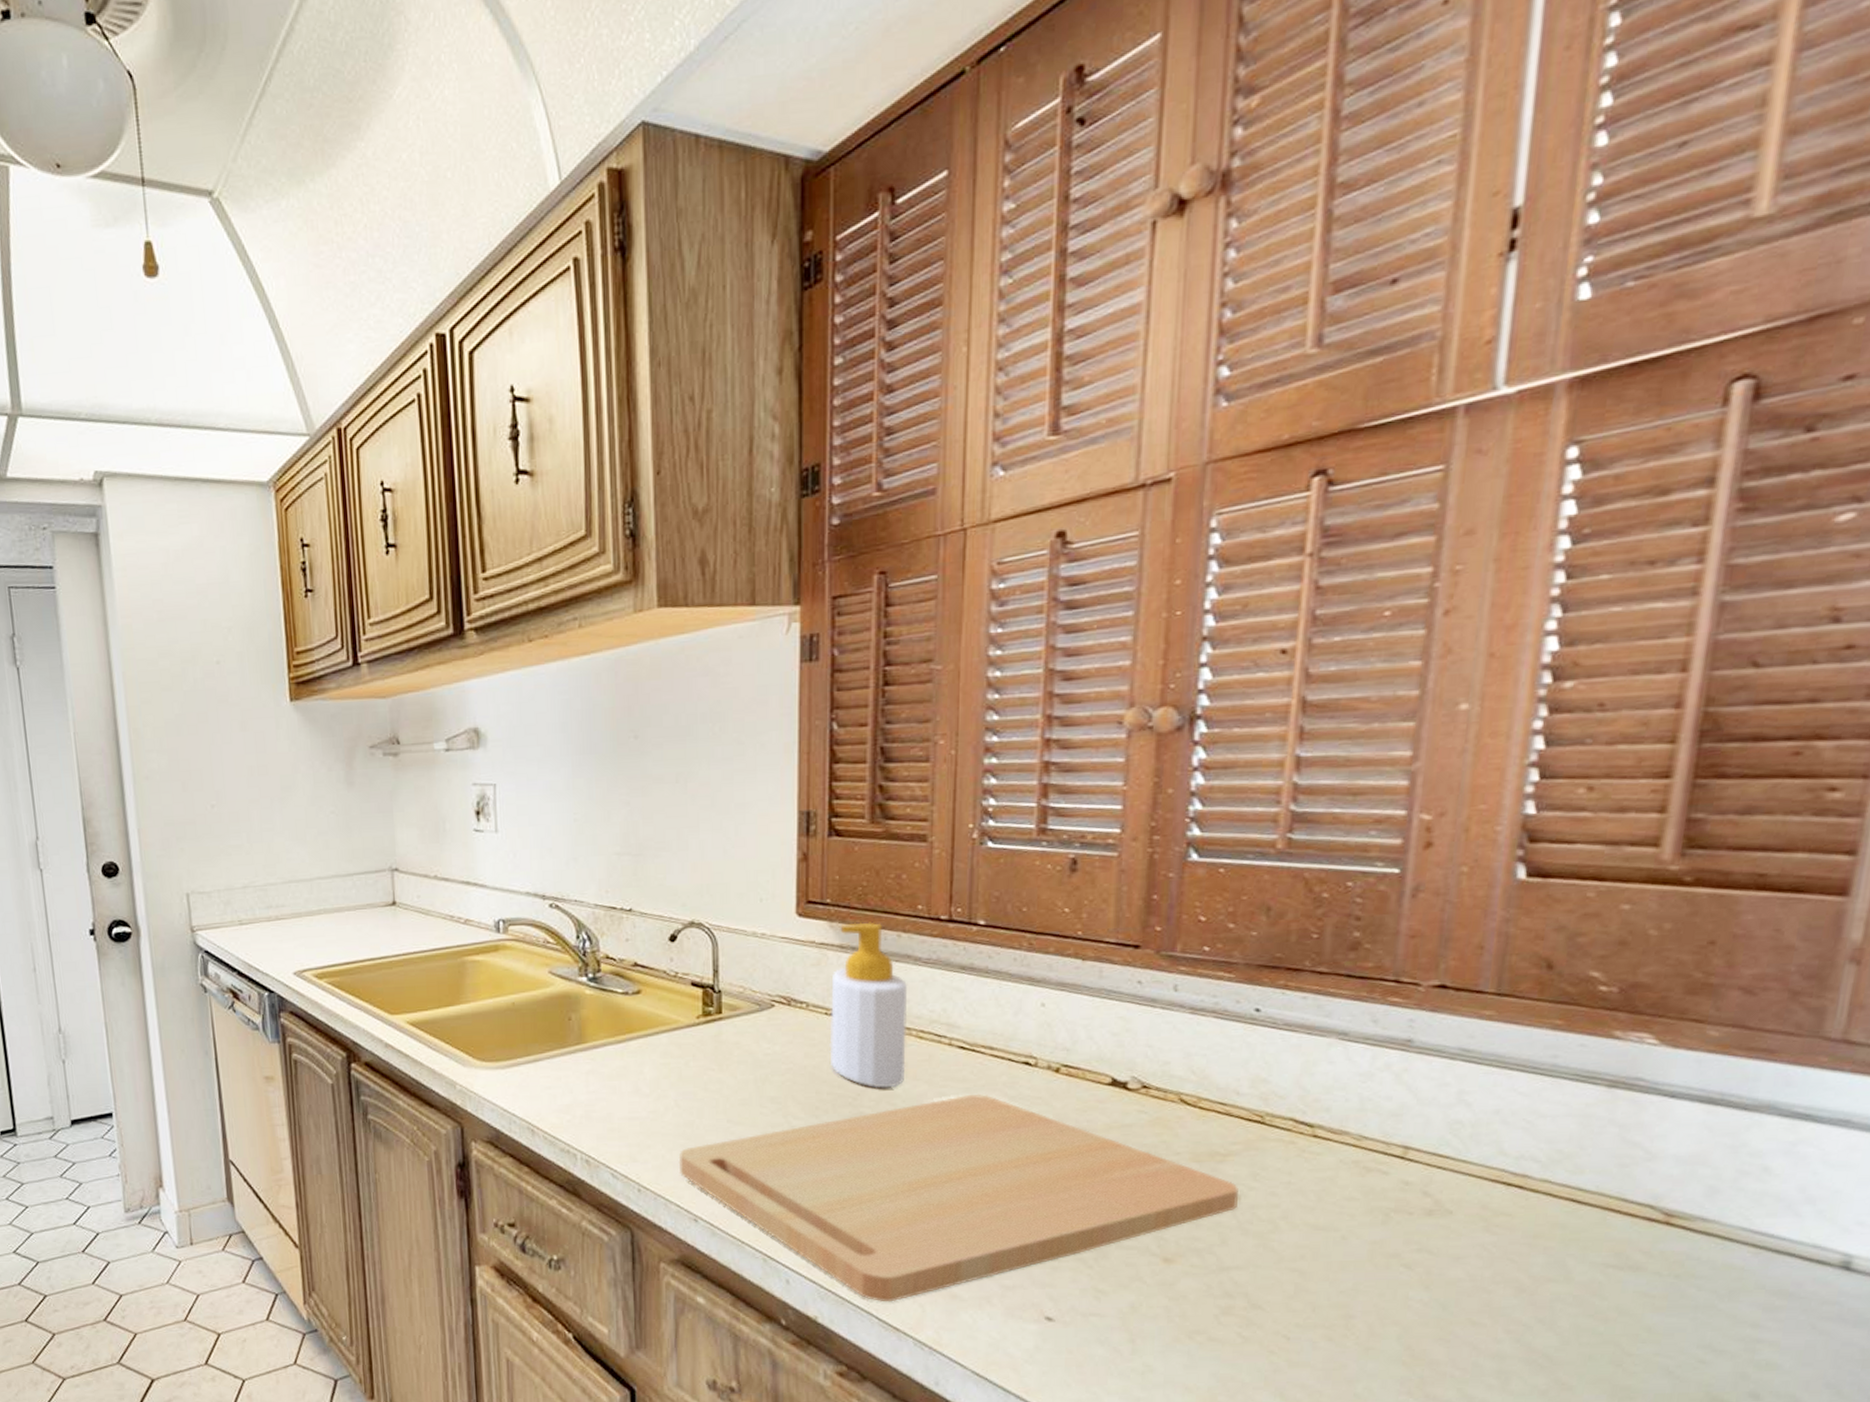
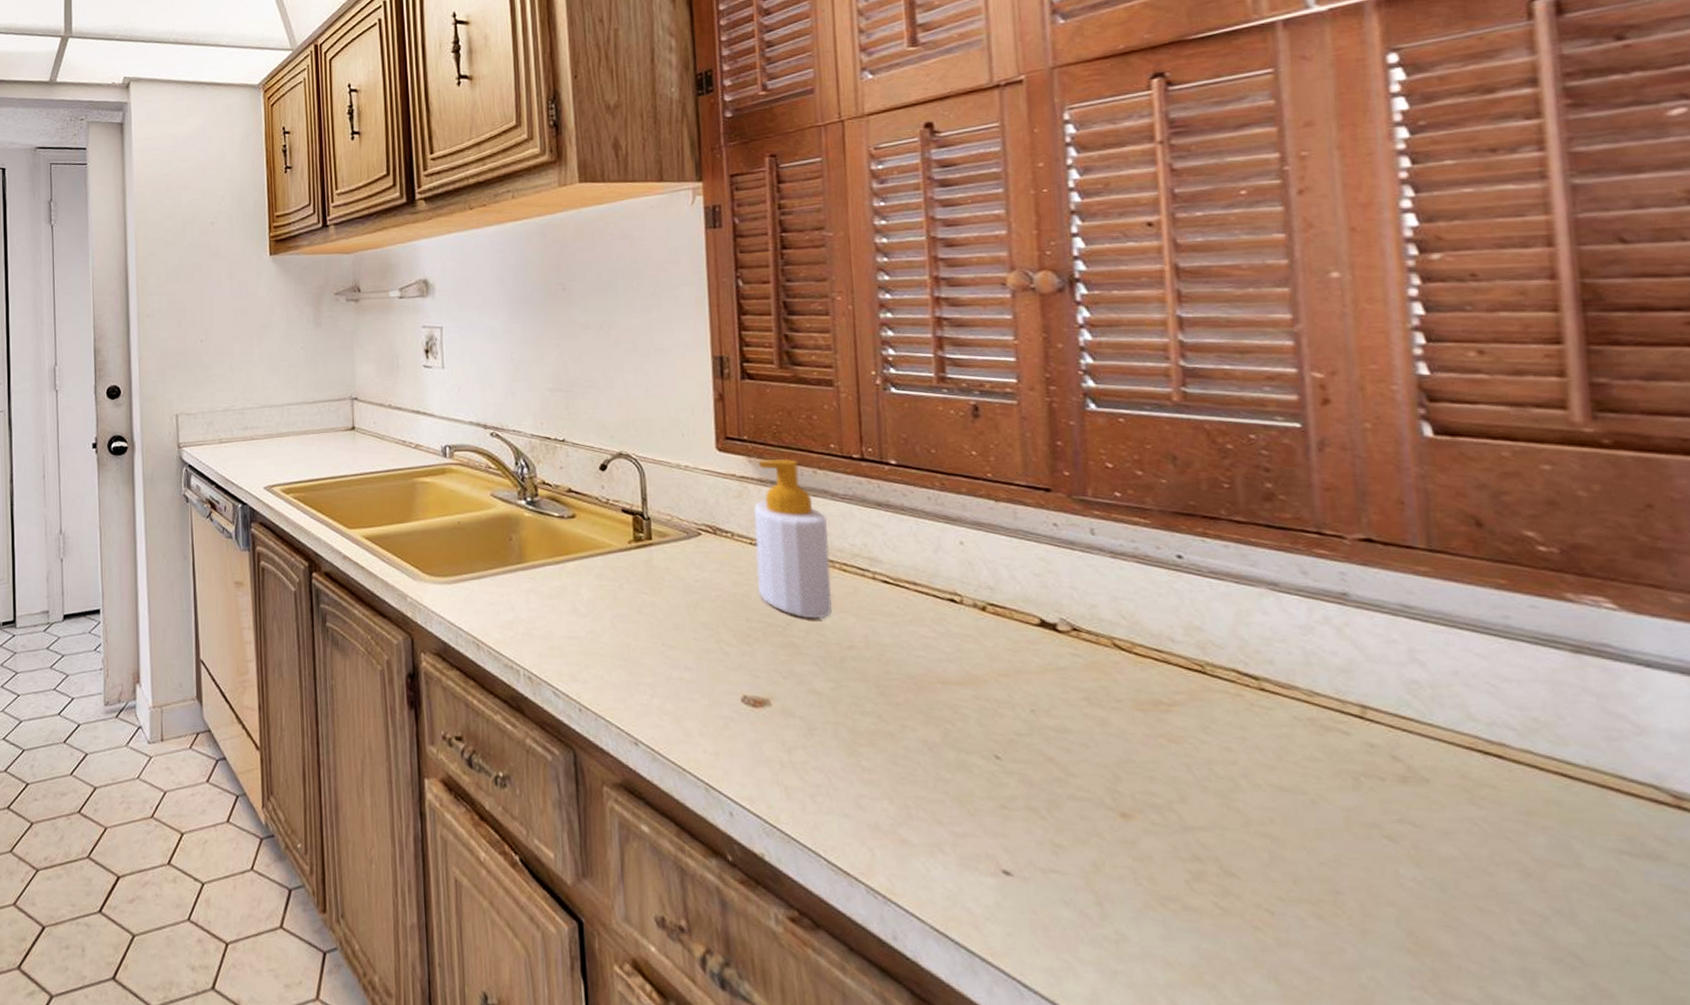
cutting board: present [678,1094,1238,1303] -> none [617,629,1191,843]

